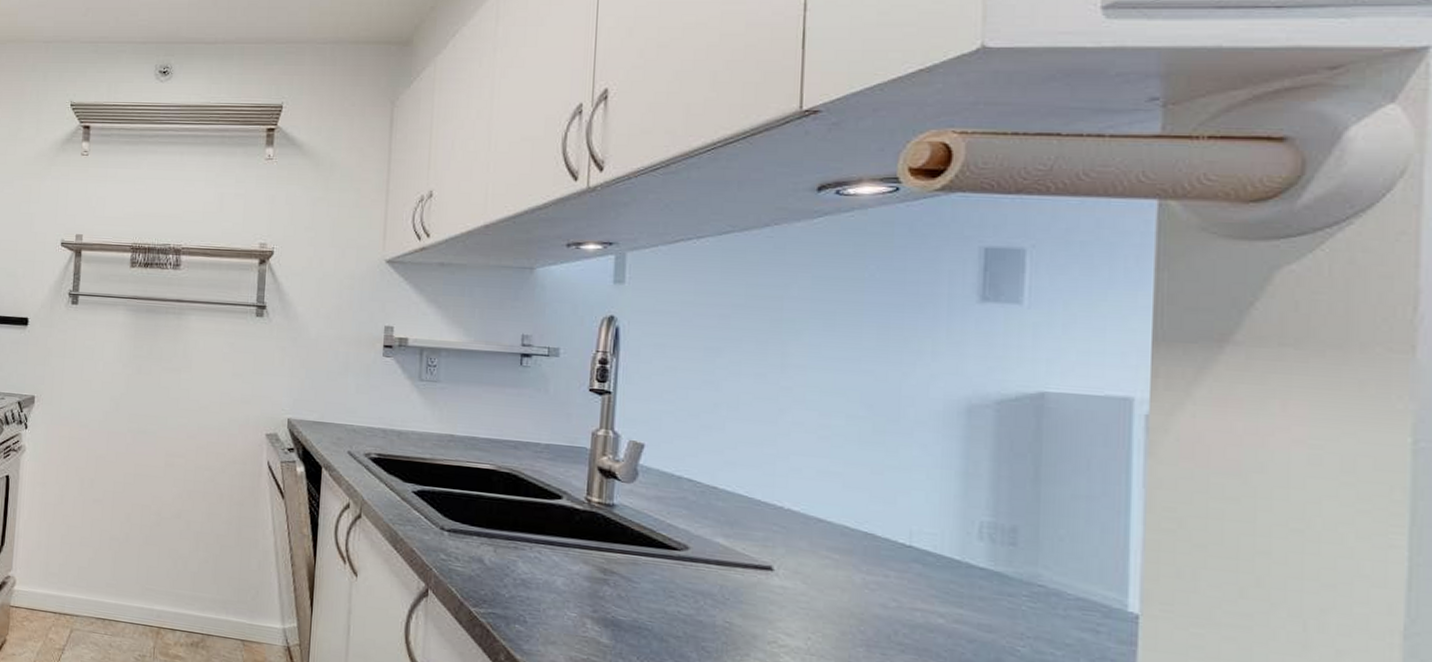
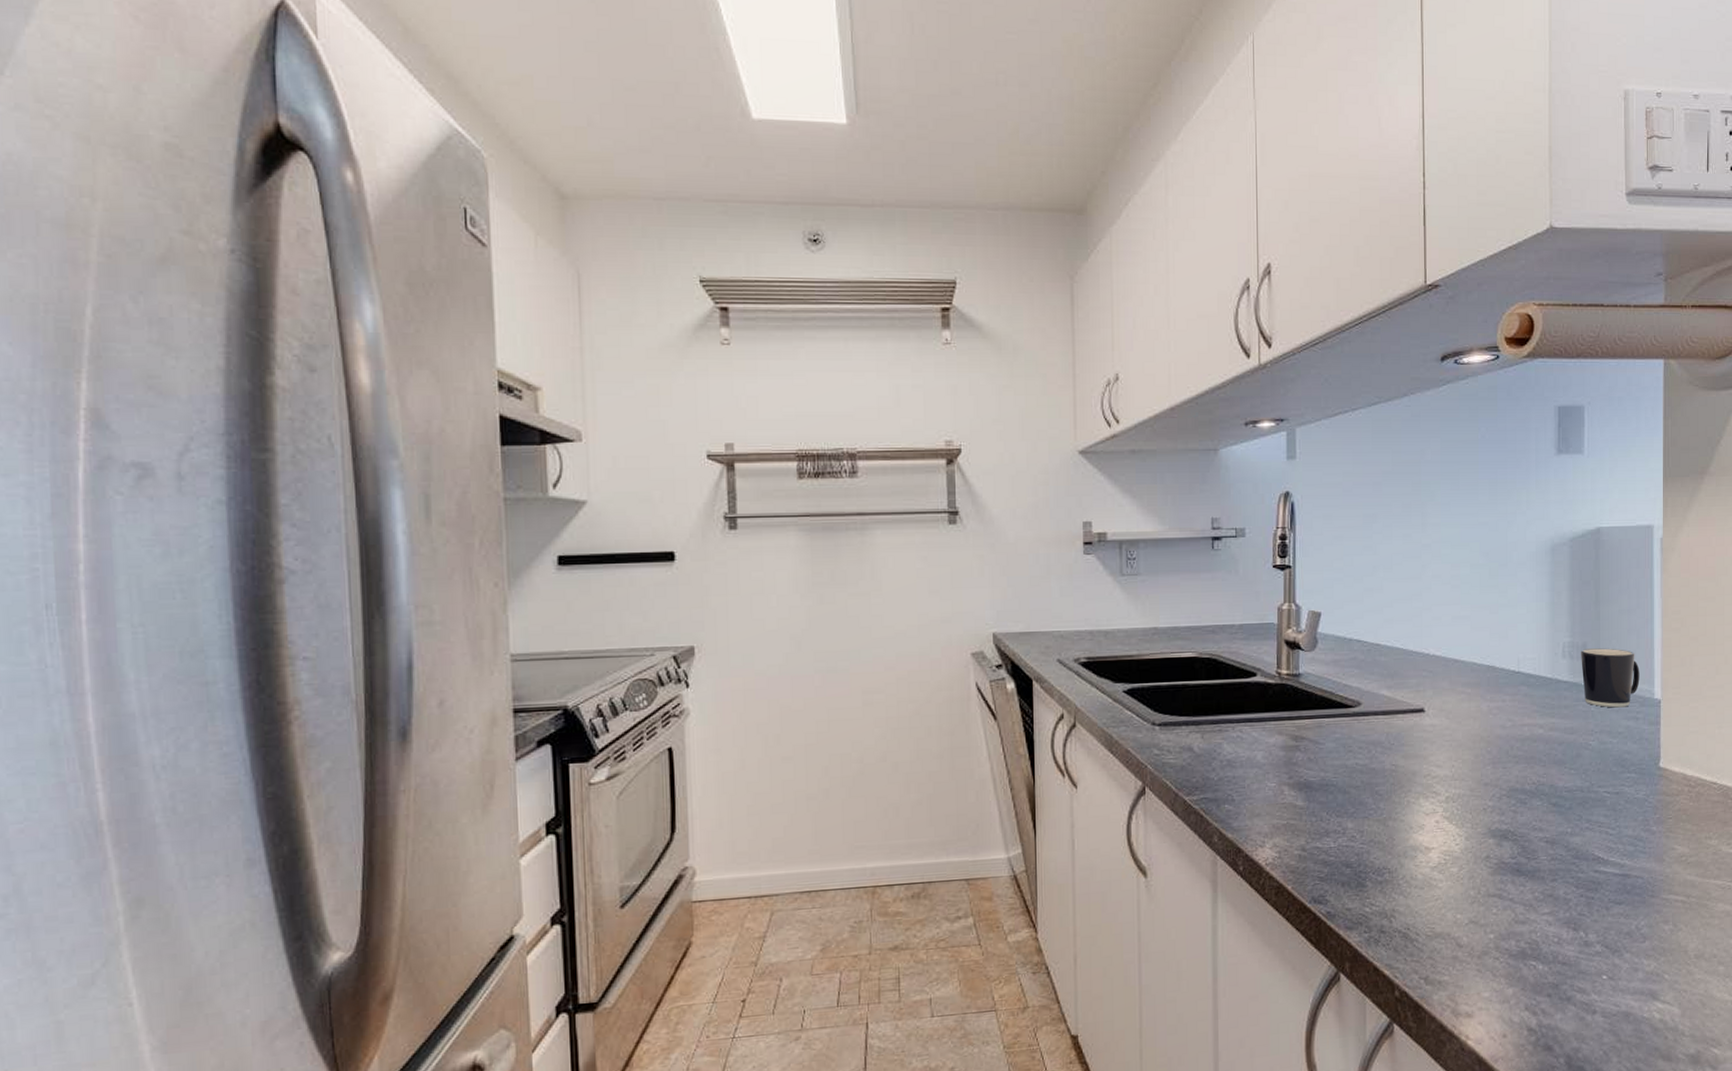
mug: none [1006,533,1104,615] -> present [1580,648,1640,708]

